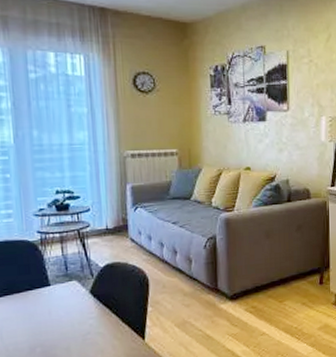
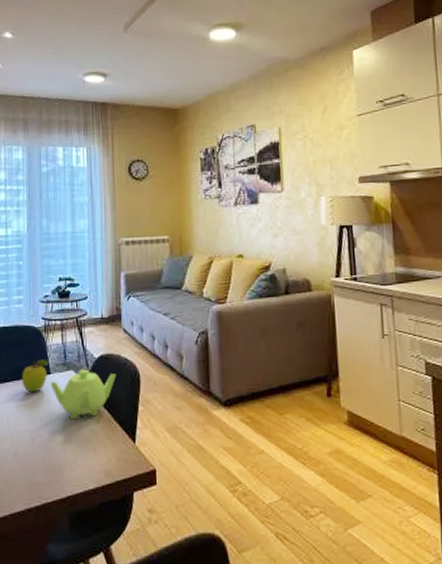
fruit: none [15,272,48,306] -> present [21,359,49,393]
teapot: none [50,278,123,327] -> present [50,369,116,420]

